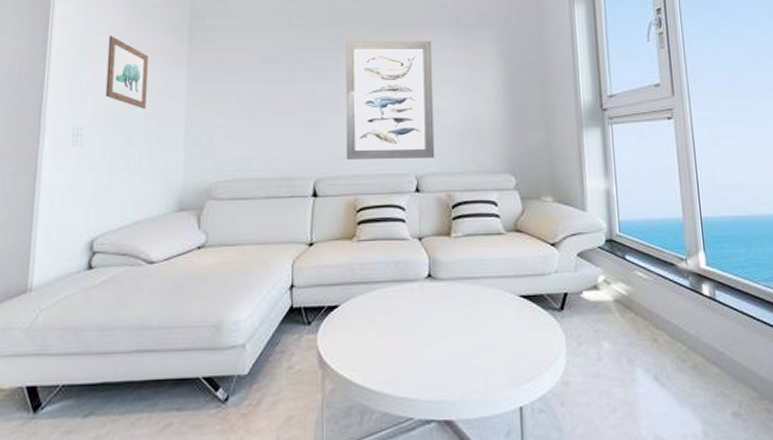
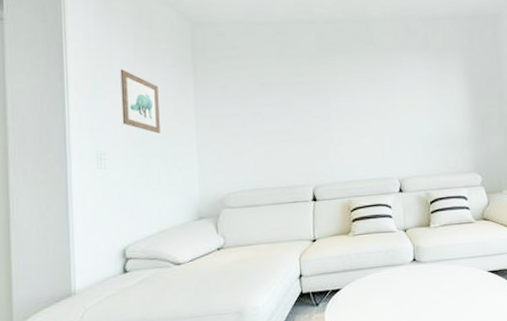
wall art: present [346,40,435,159] -> none [332,63,414,168]

